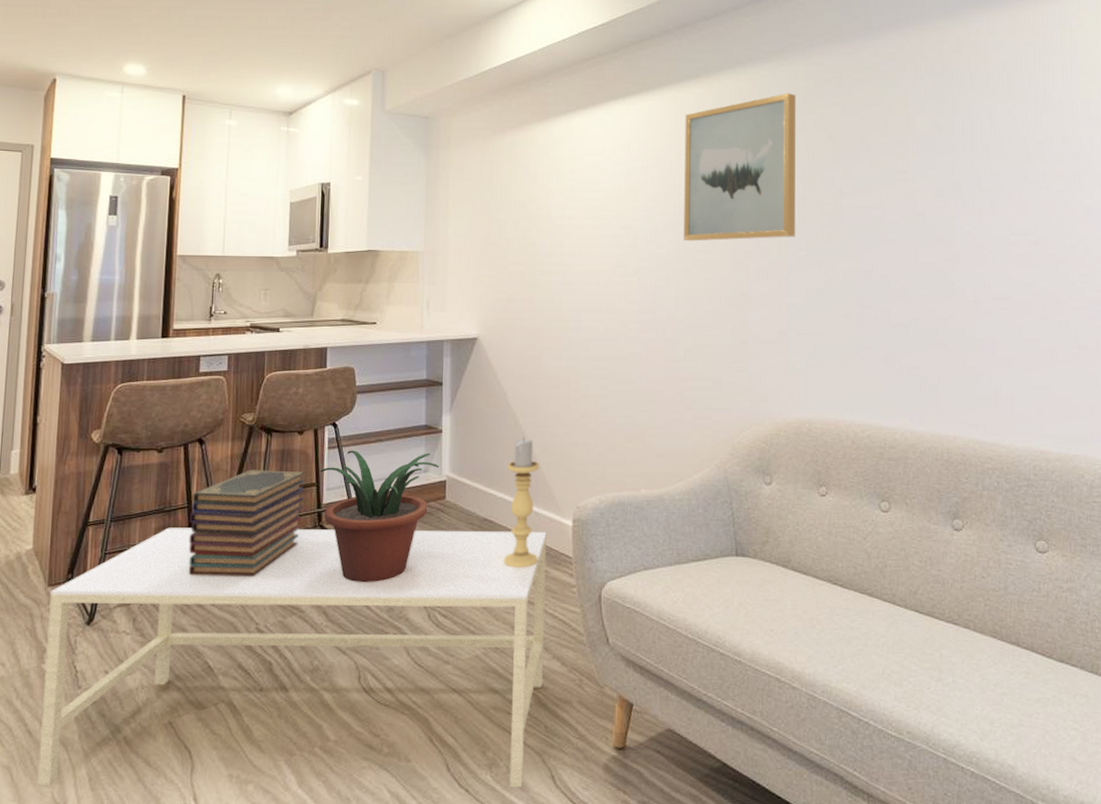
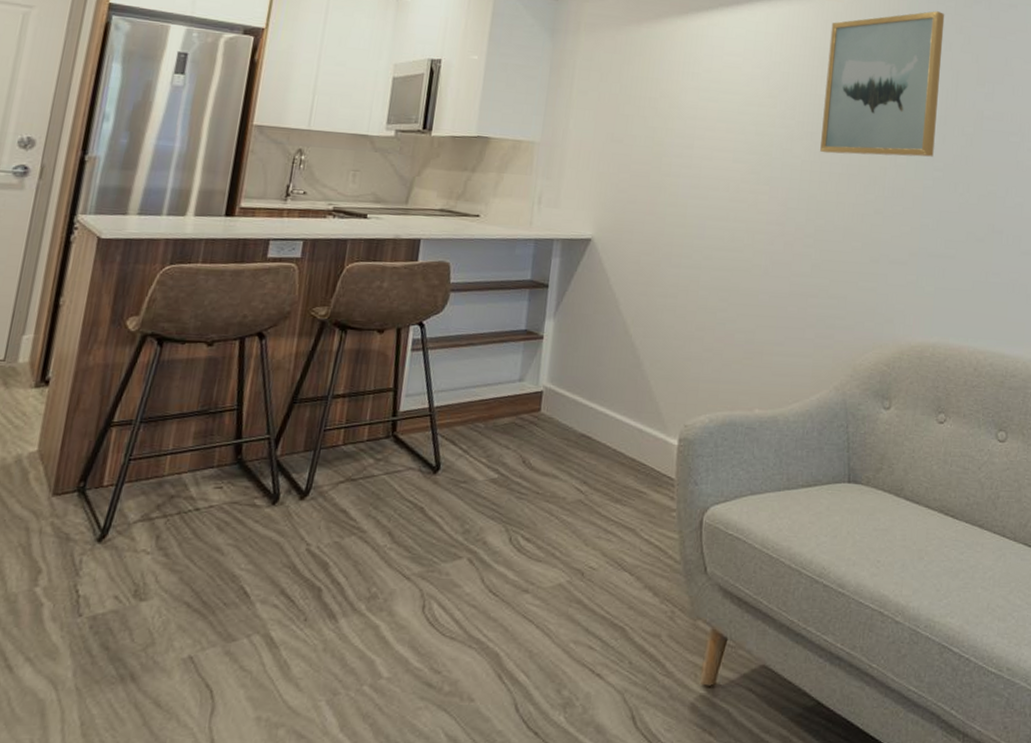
coffee table: present [37,527,547,788] -> none [12,432,649,732]
book stack: present [188,470,305,577] -> none [230,370,382,491]
potted plant: present [319,450,440,583] -> none [399,353,537,502]
candle holder: present [503,437,540,568] -> none [598,348,648,489]

